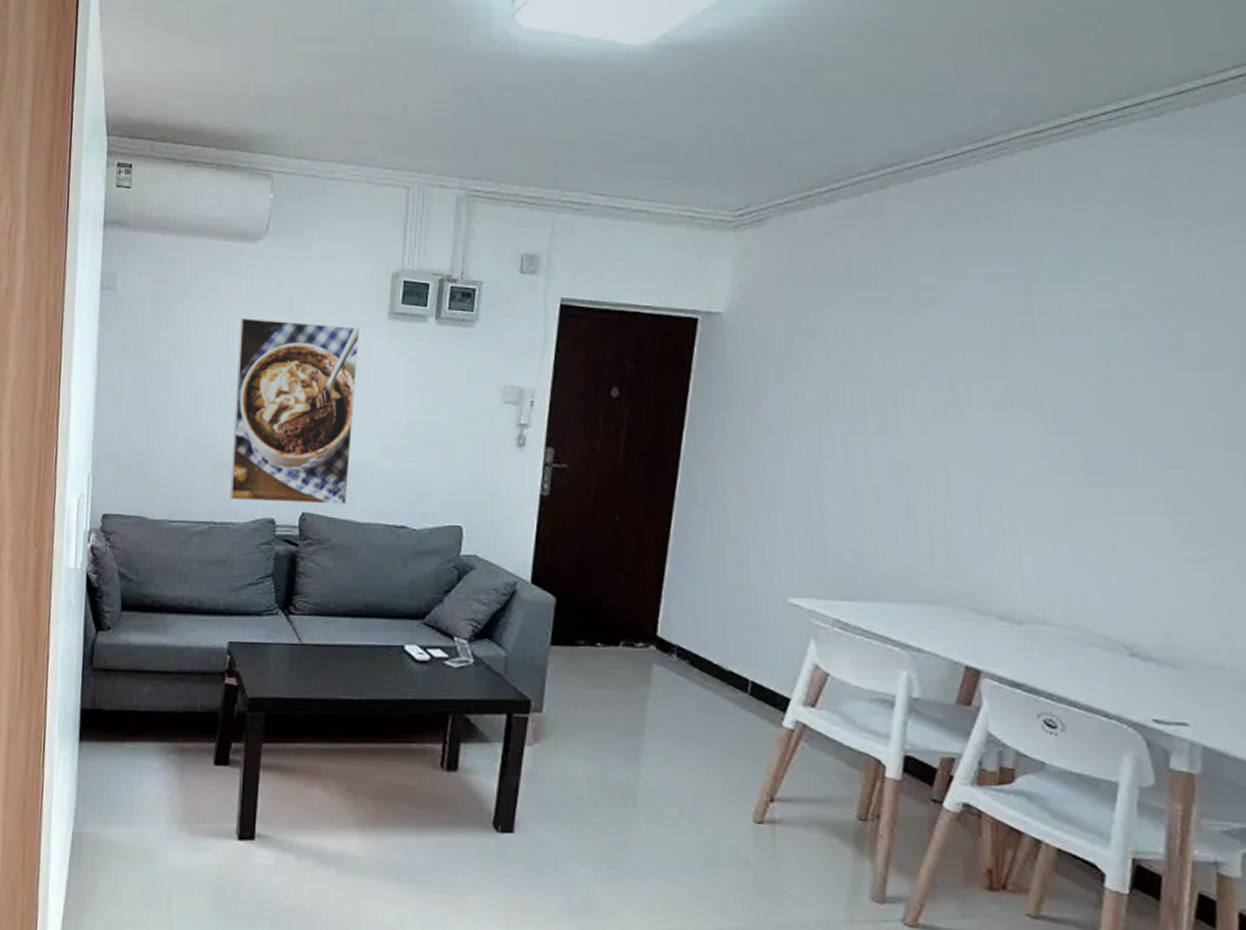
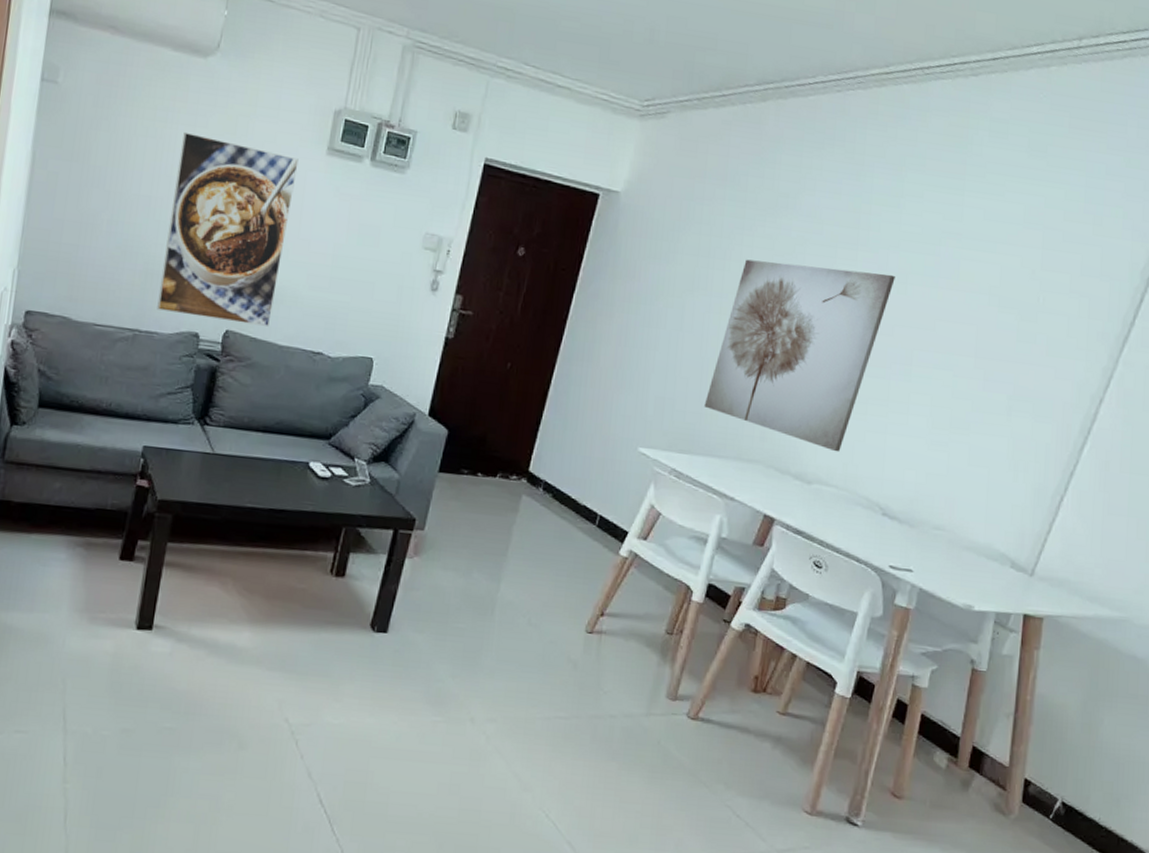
wall art: none [864,362,1093,583] -> present [704,259,895,452]

